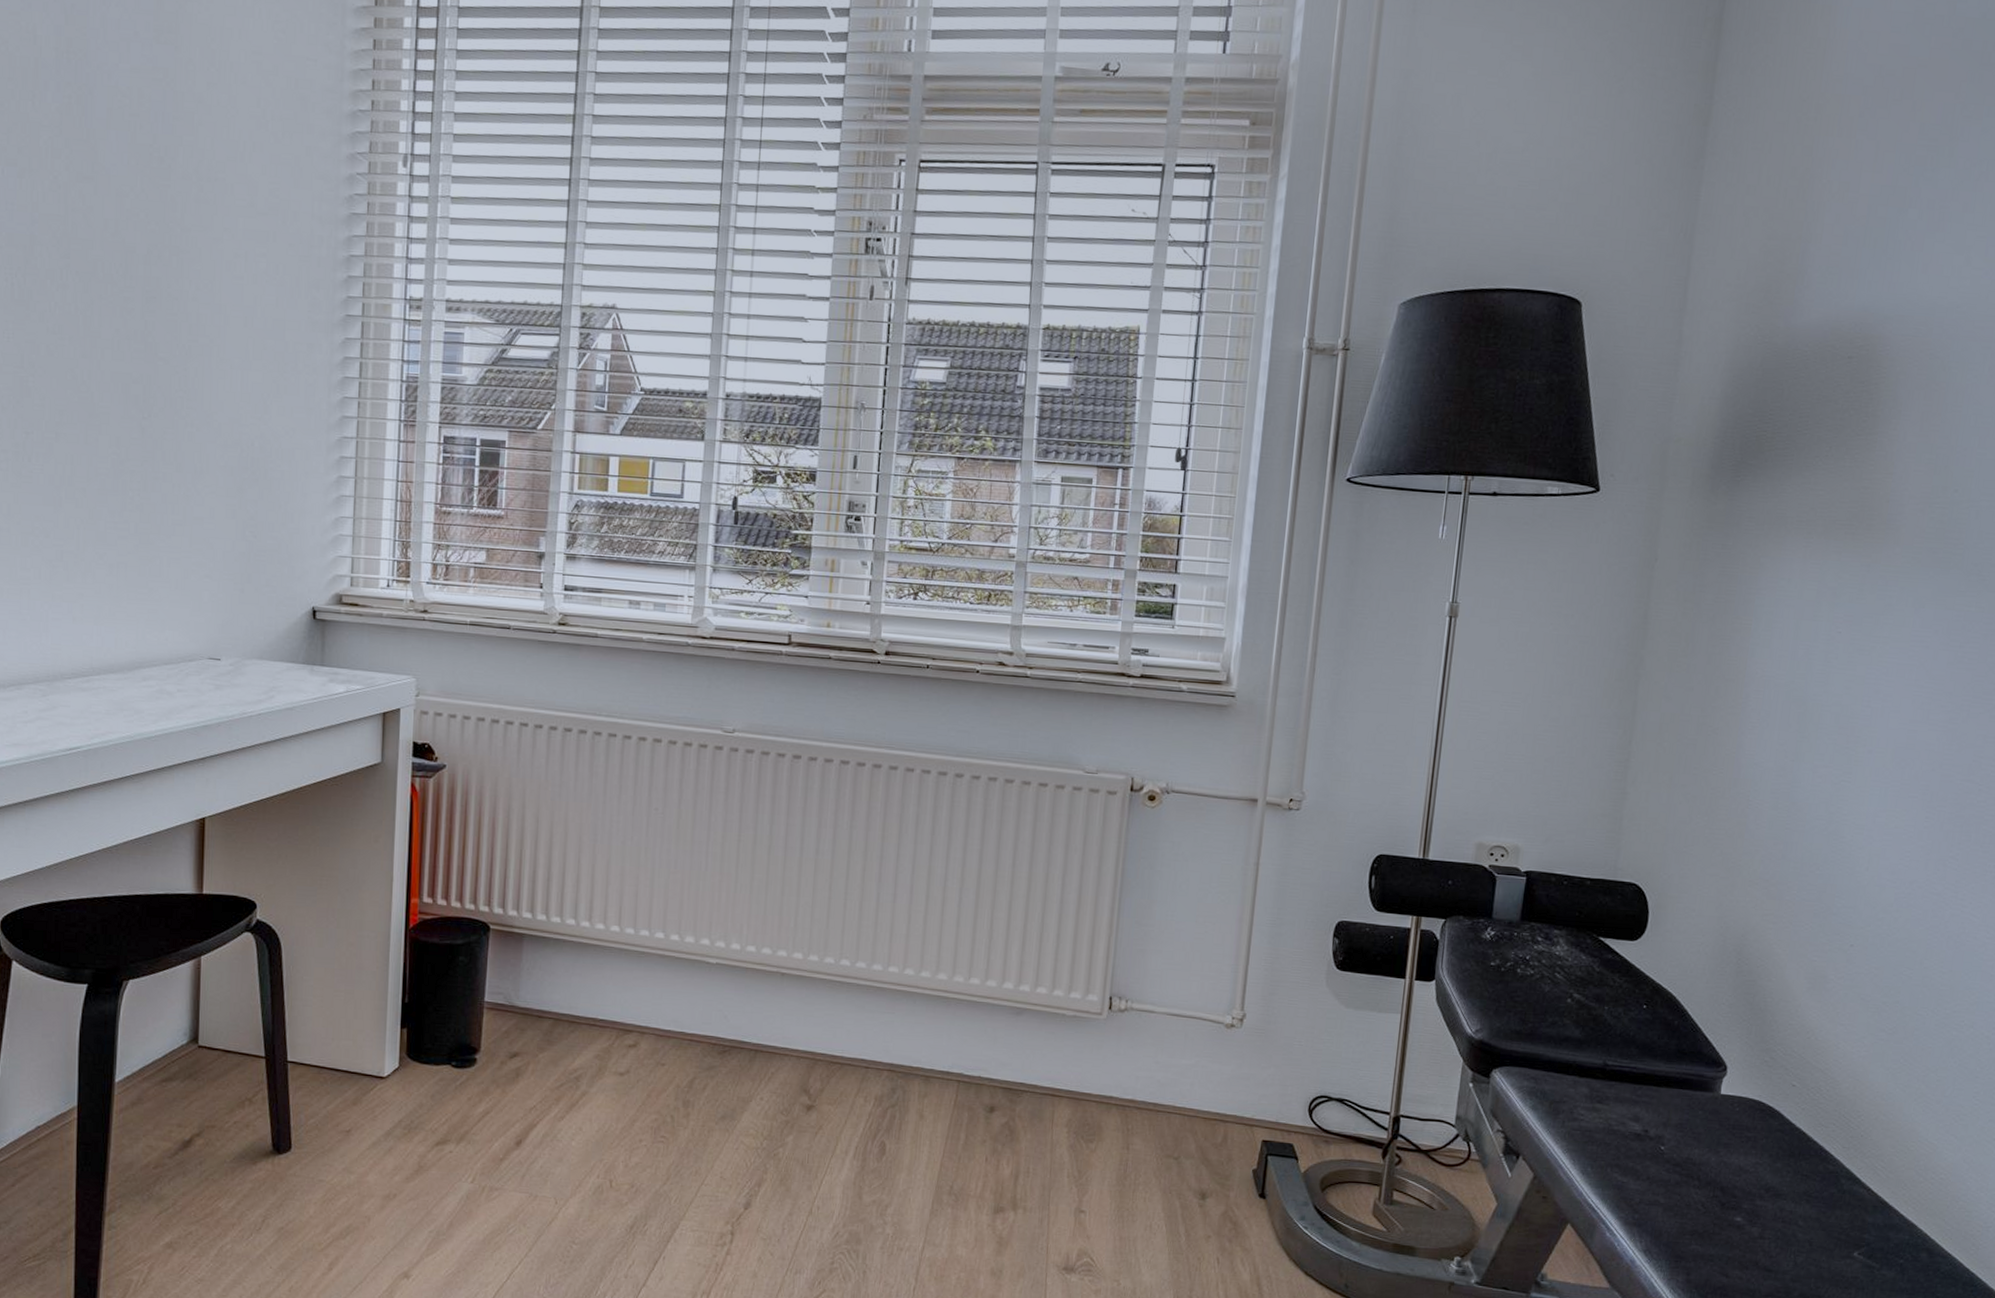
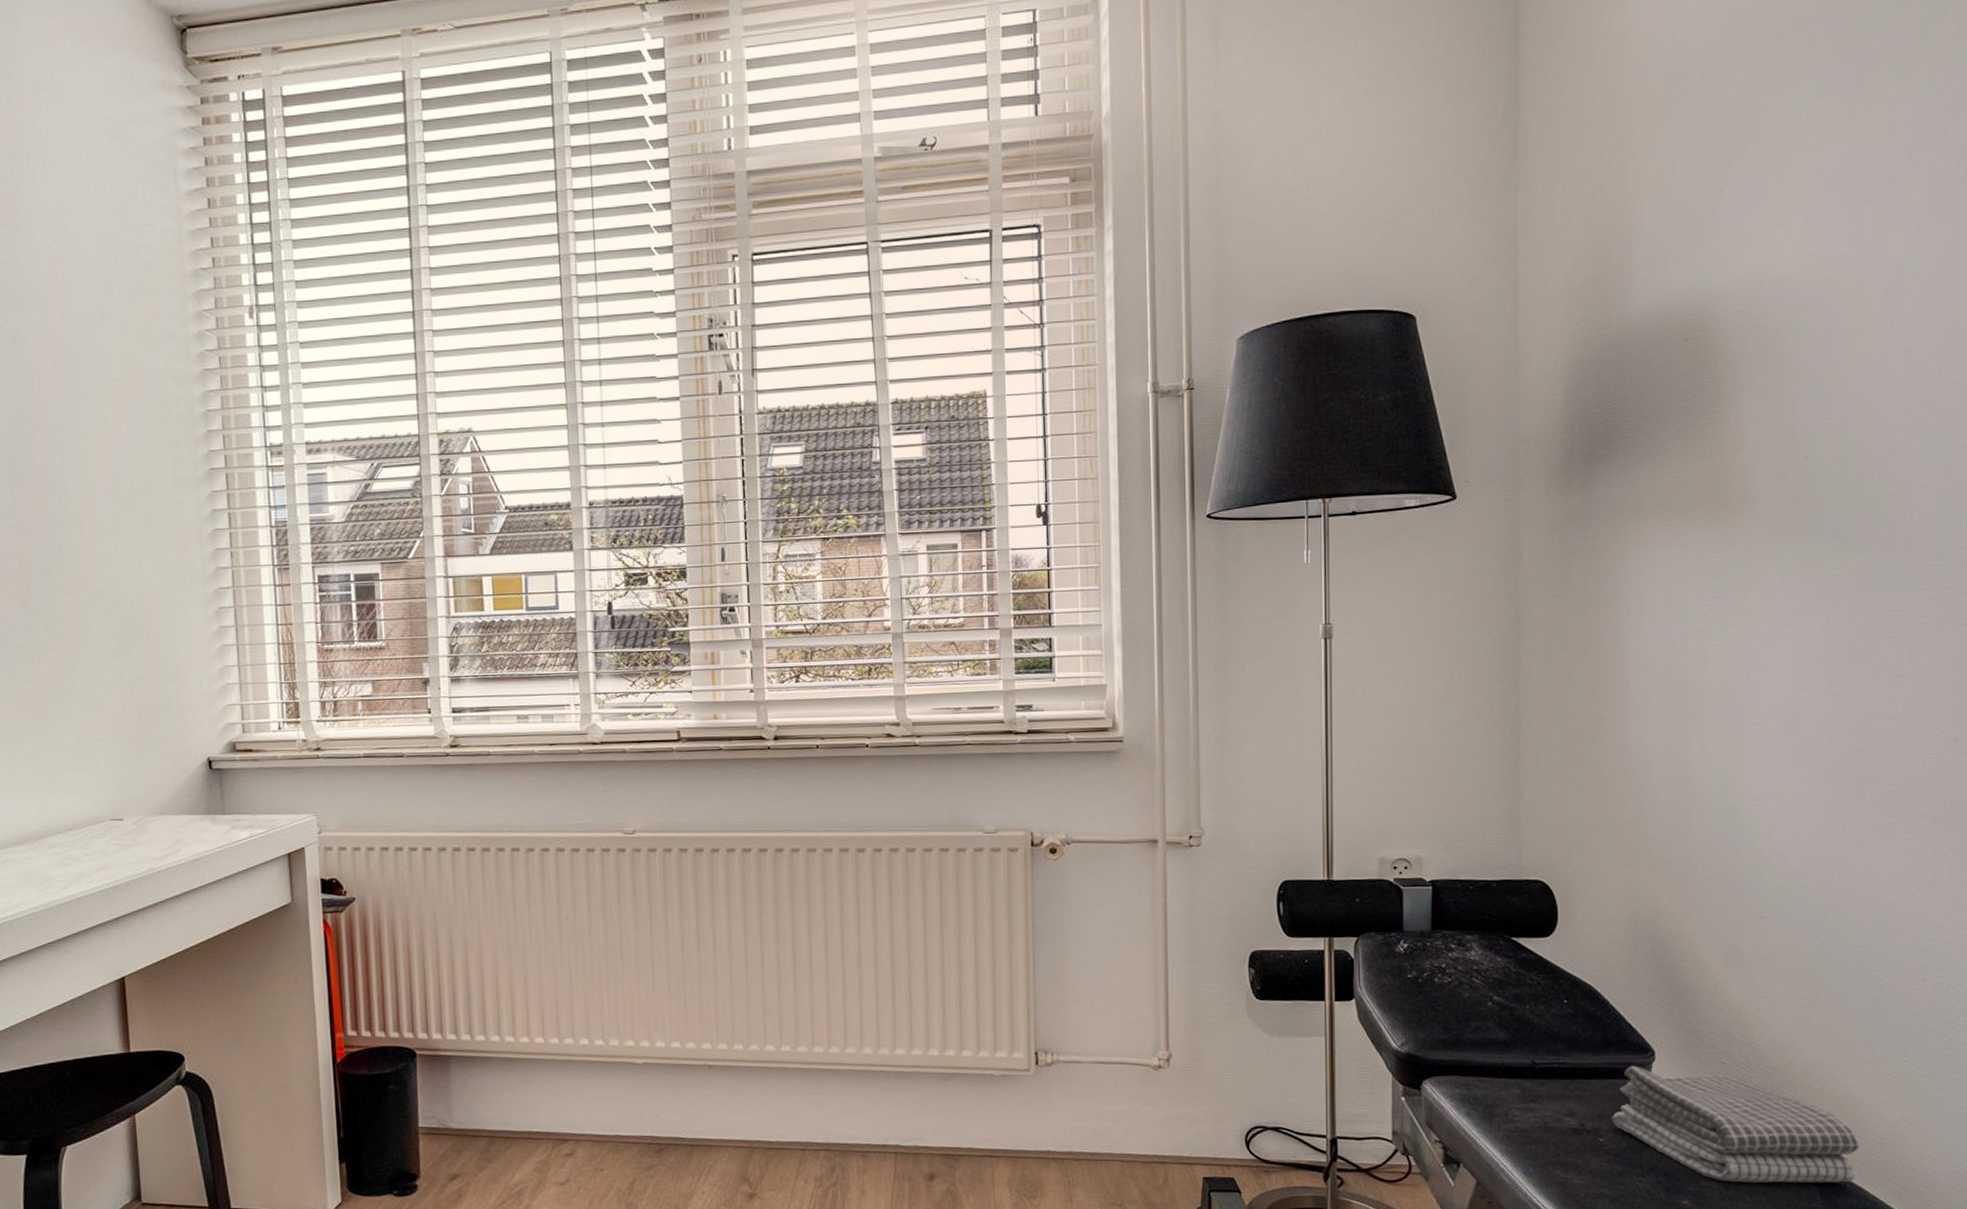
towel: none [1675,1078,1918,1217] -> present [1611,1066,1859,1183]

